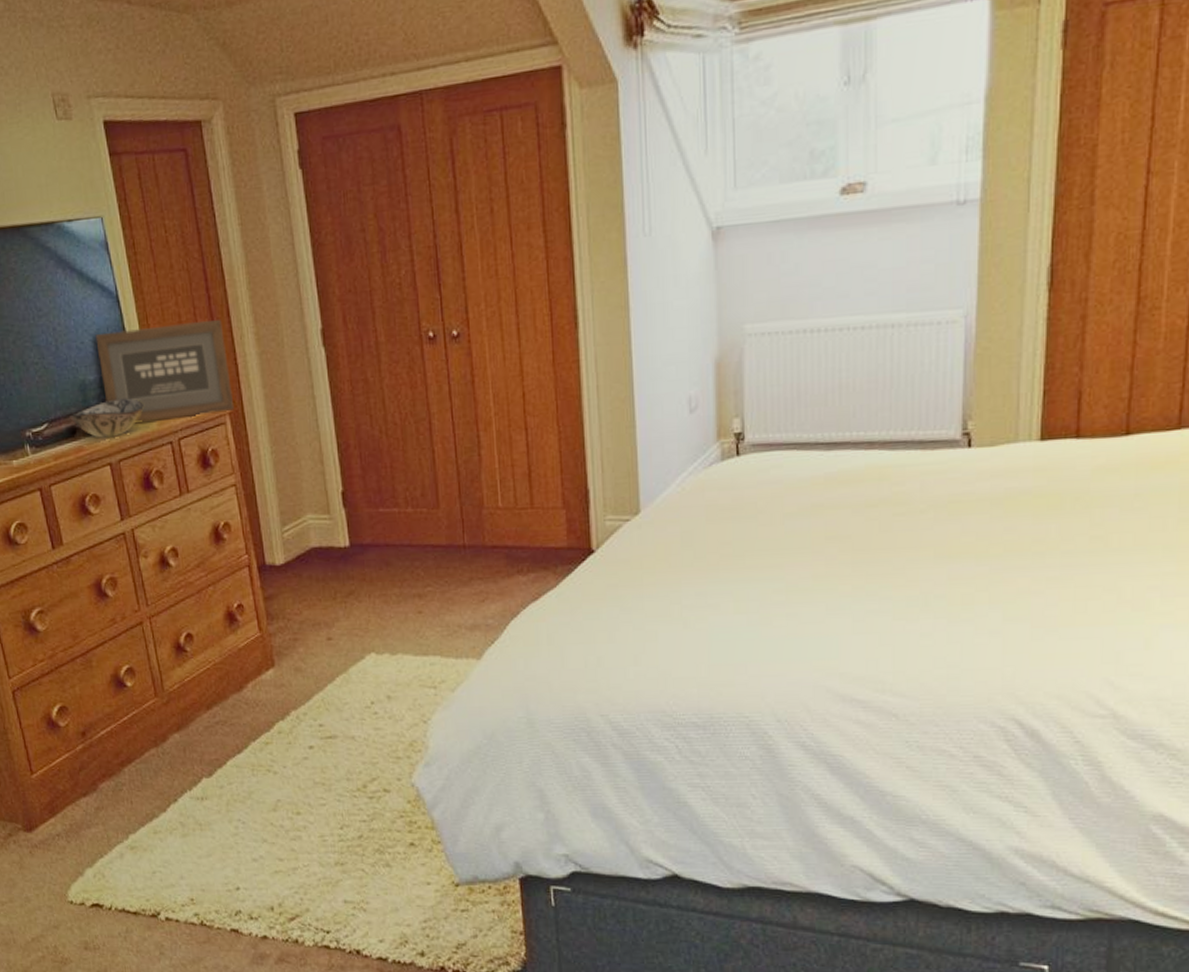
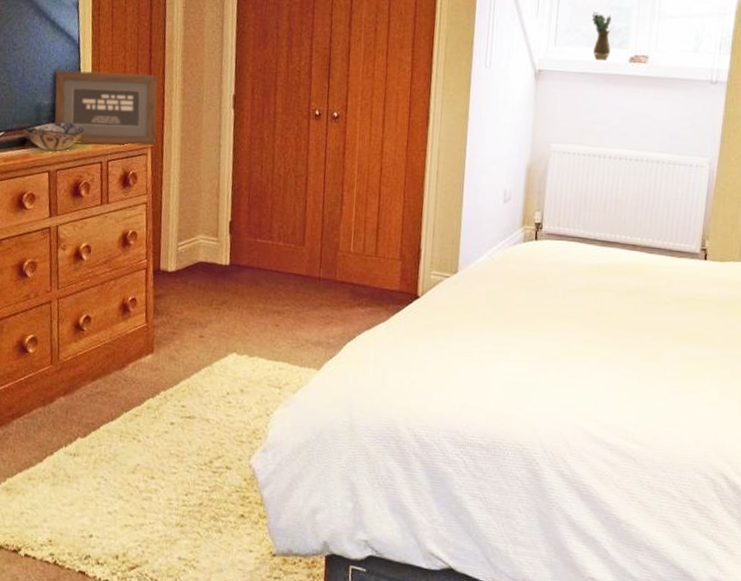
vase: none [782,131,812,200] -> present [591,11,612,61]

